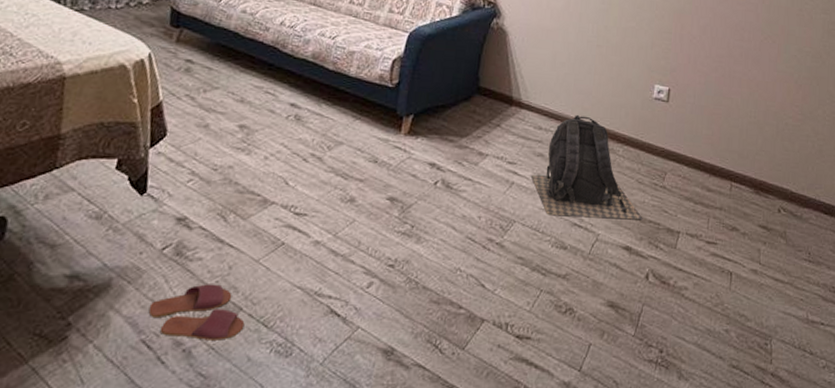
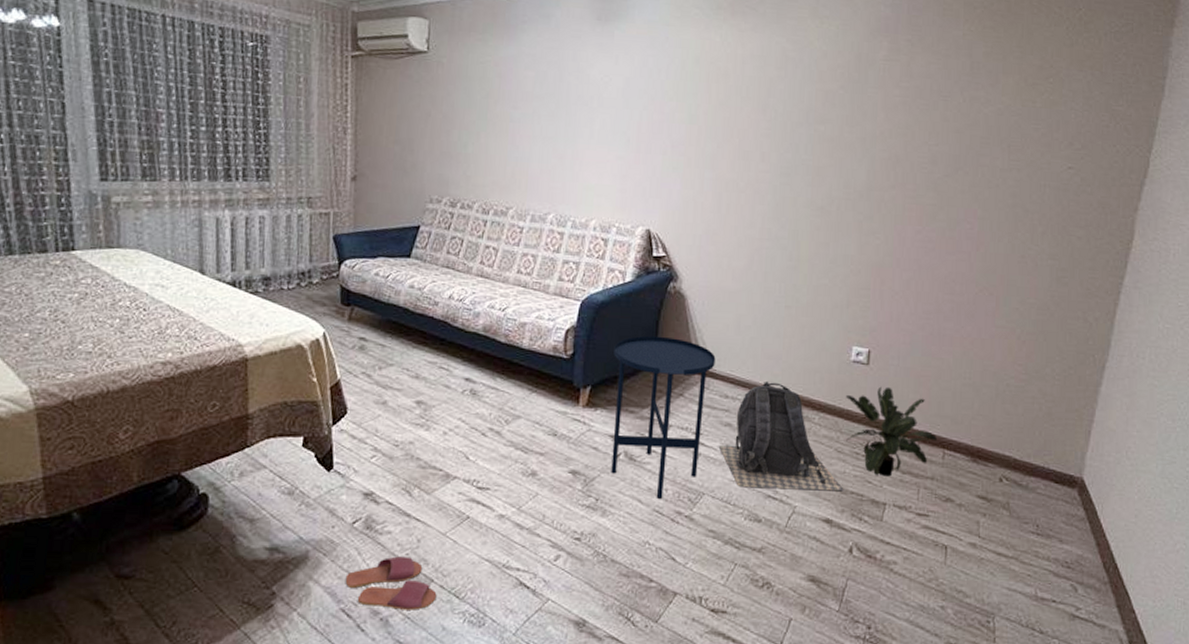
side table: none [428,68,532,226] -> present [611,336,716,499]
potted plant: none [646,122,727,207] -> present [845,386,938,477]

